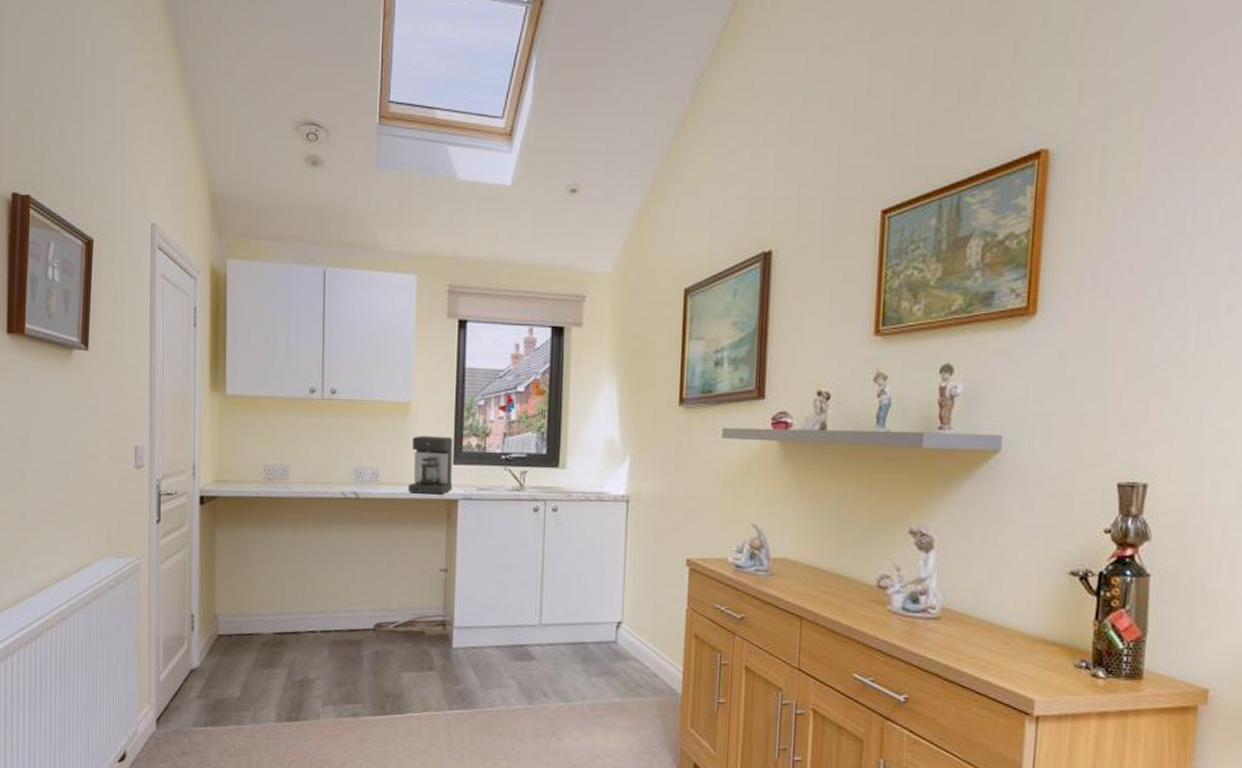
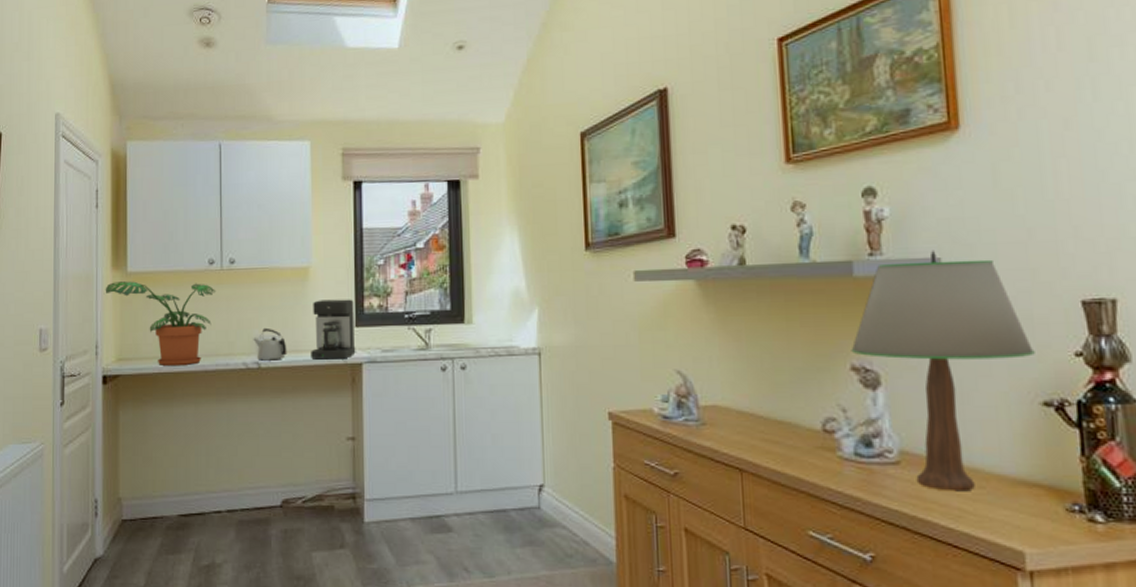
potted plant: none [201,403,317,491] -> present [104,281,217,365]
kettle: none [352,459,386,492] -> present [253,327,287,361]
table lamp: none [911,428,1071,646] -> present [851,250,1035,492]

